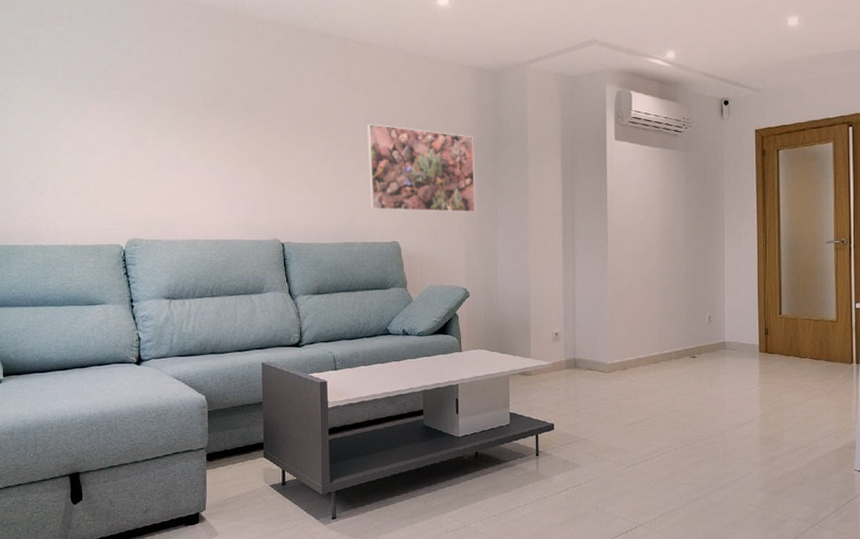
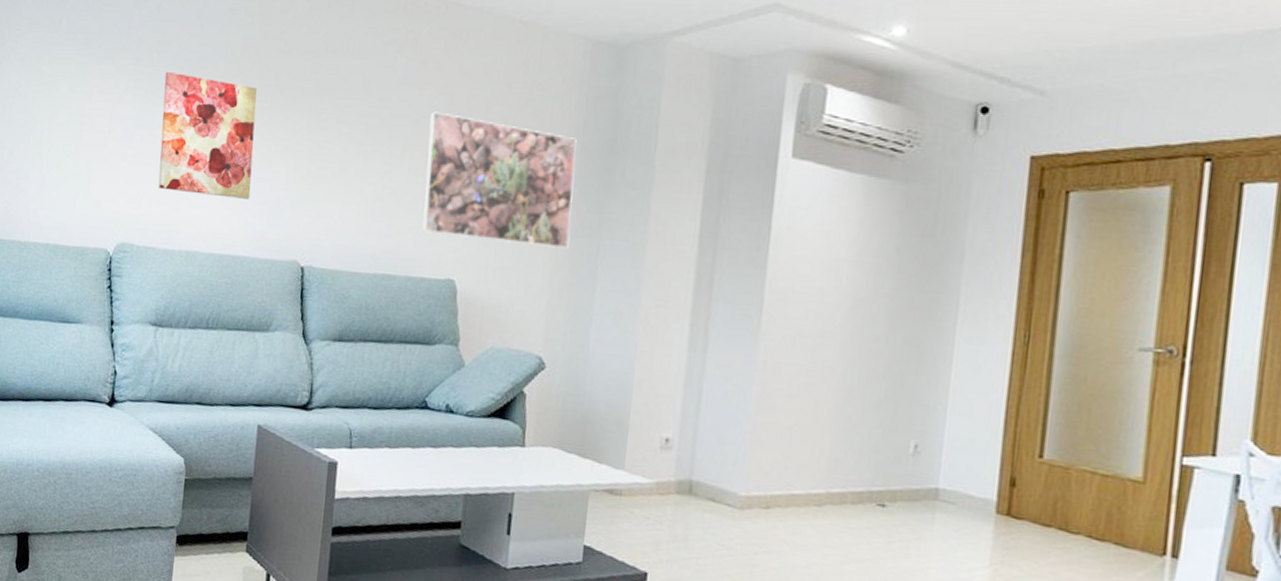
wall art: none [153,105,235,197] -> present [158,71,257,199]

